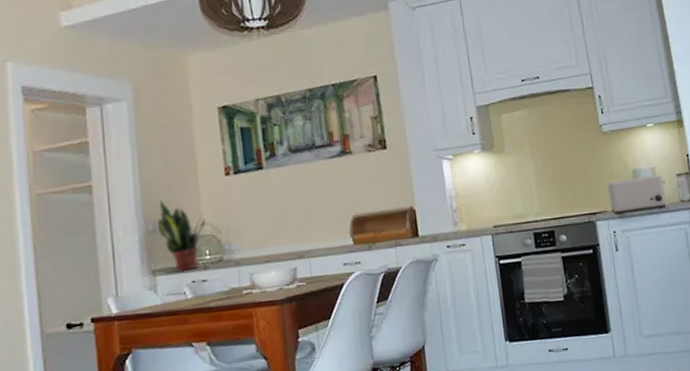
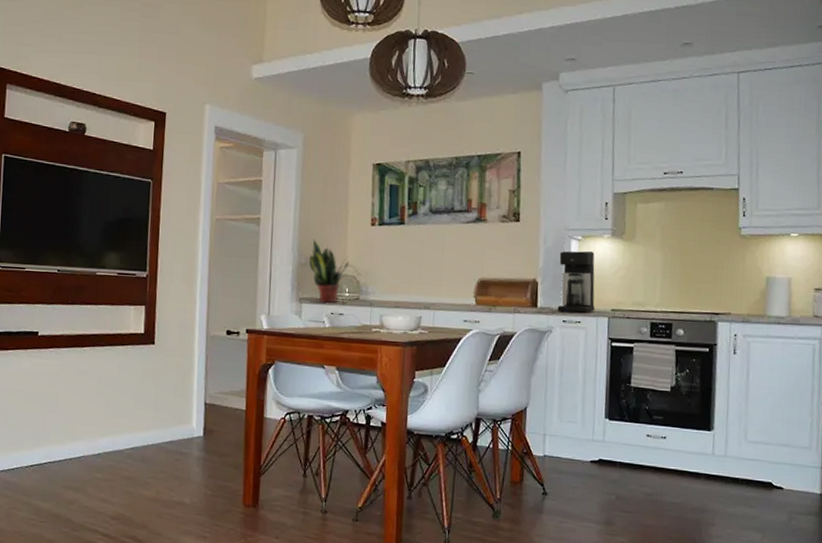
coffee maker: none [433,168,477,238] -> present [557,251,595,313]
toaster: present [608,175,667,216] -> none [735,285,800,321]

